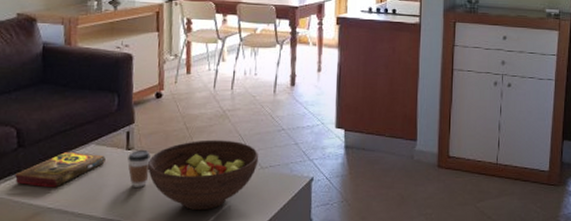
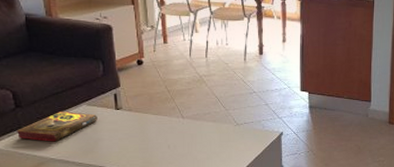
coffee cup: present [128,149,151,187] -> none [118,109,138,141]
fruit bowl: present [148,139,259,211] -> none [137,101,235,160]

